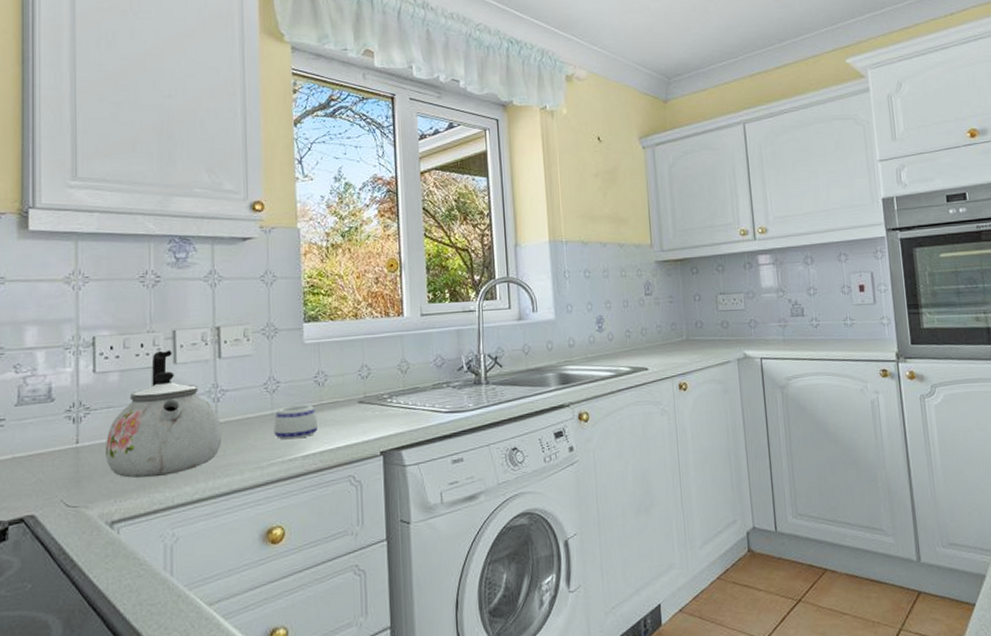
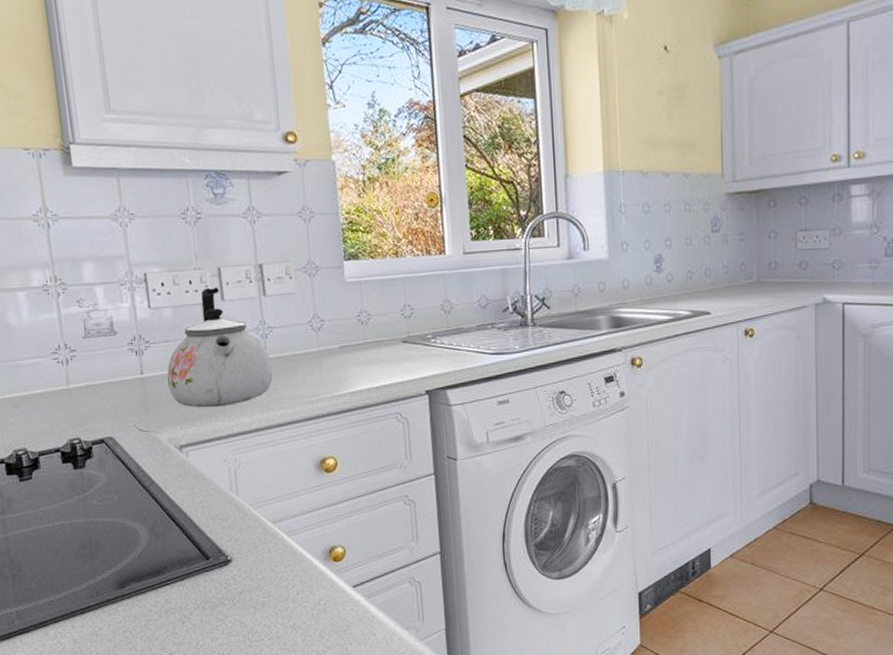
mug: present [273,404,317,440] -> none [320,342,363,377]

